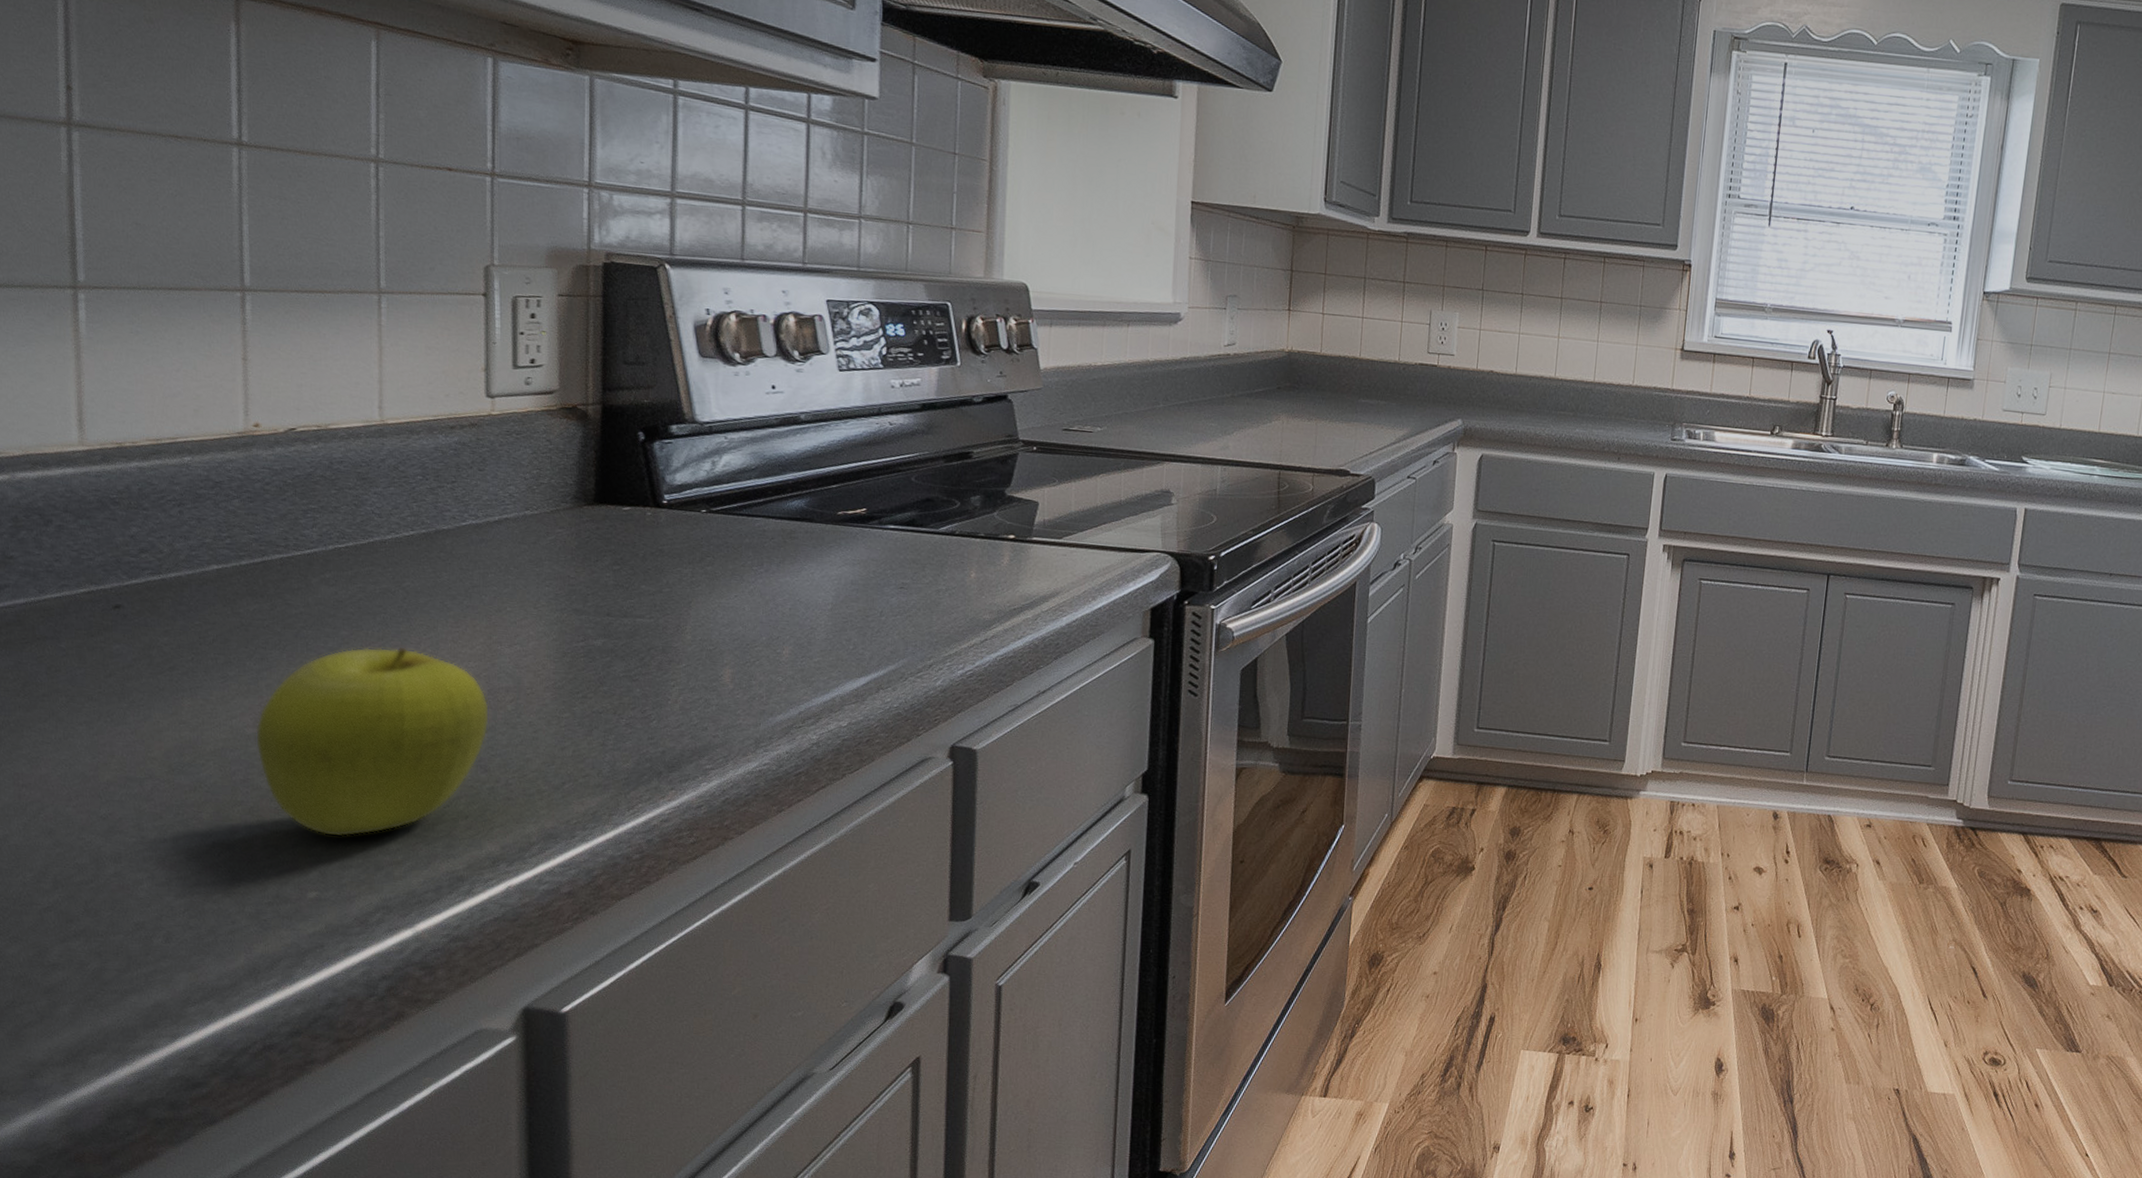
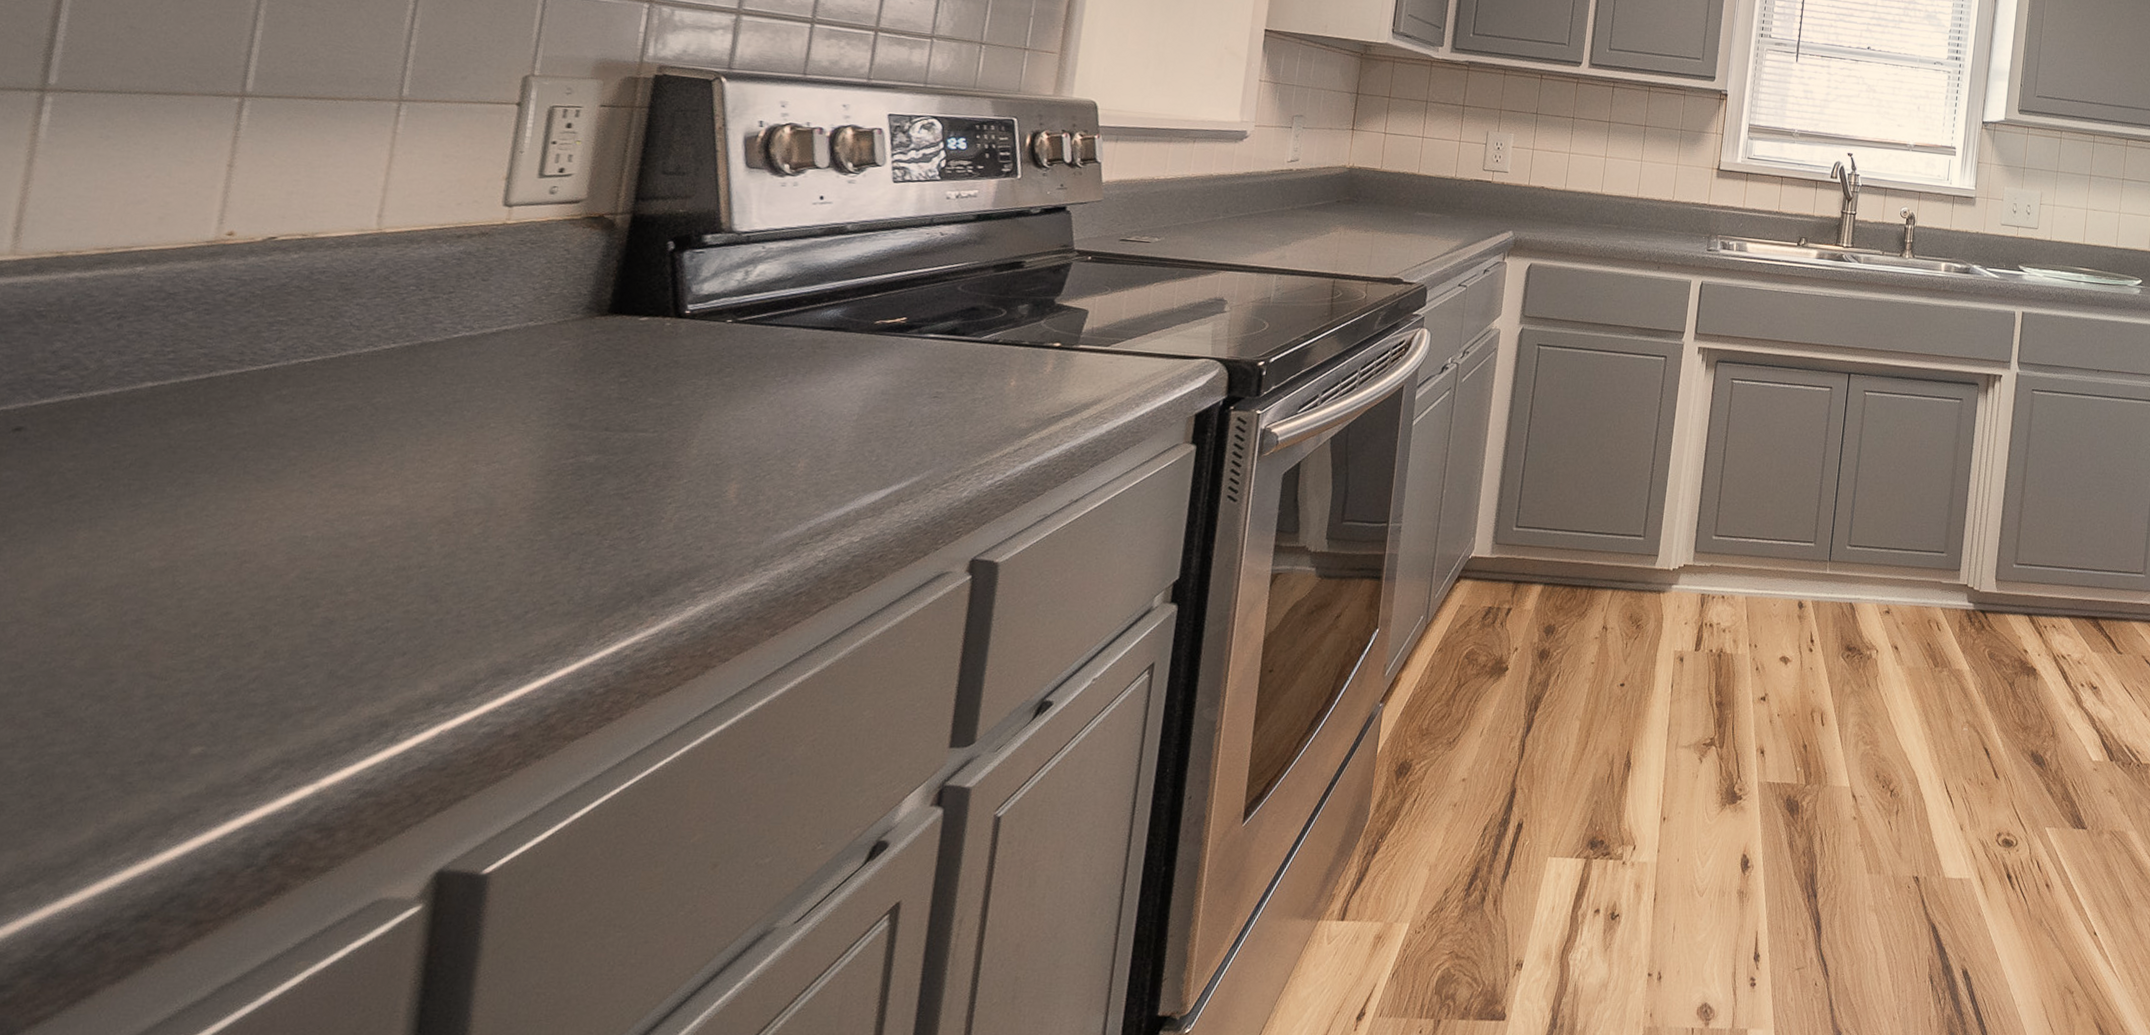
fruit: present [256,646,489,837] -> none [159,467,452,682]

